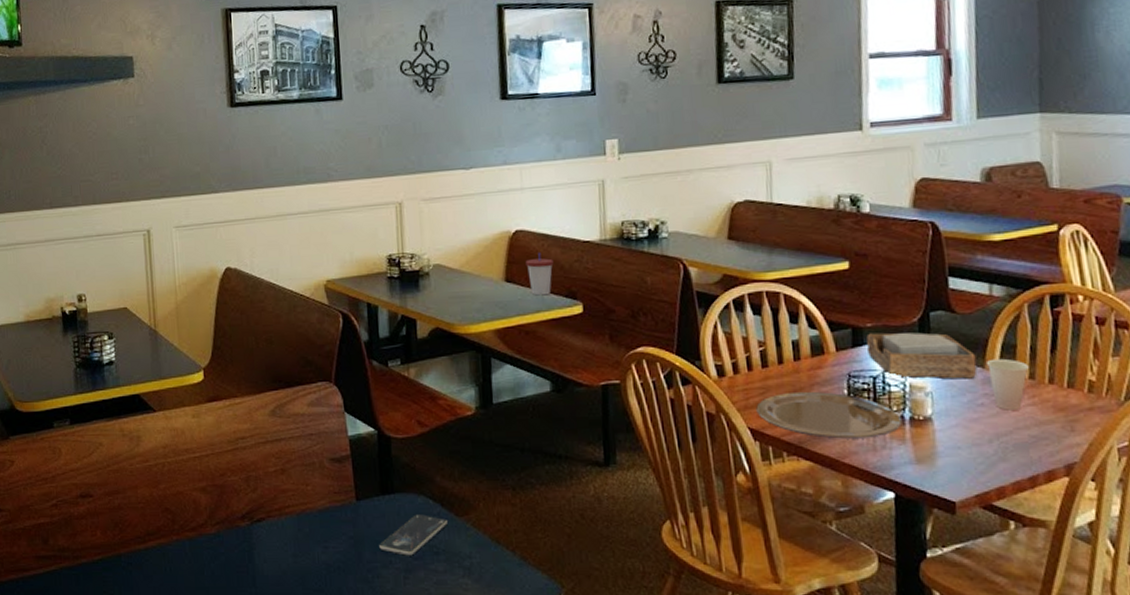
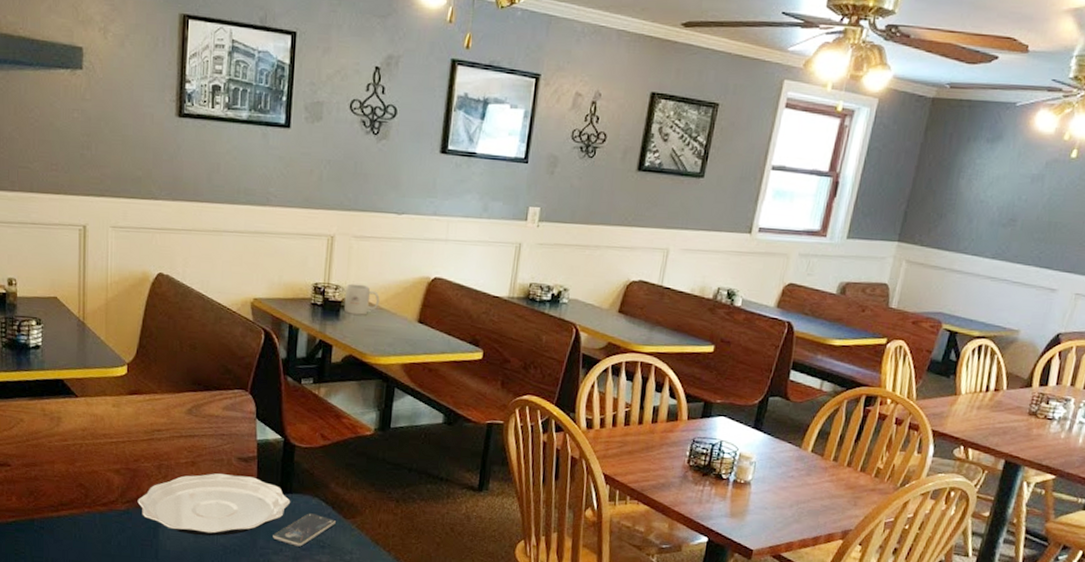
plate: none [228,479,395,555] -> present [137,473,291,536]
mug: none [421,249,460,284] -> present [343,283,380,316]
cup: present [525,253,554,296] -> none [439,301,464,340]
plate: present [756,391,902,439] -> none [612,448,727,493]
napkin holder: present [866,332,977,380] -> none [712,408,797,455]
cup: present [985,358,1029,410] -> none [802,441,835,484]

